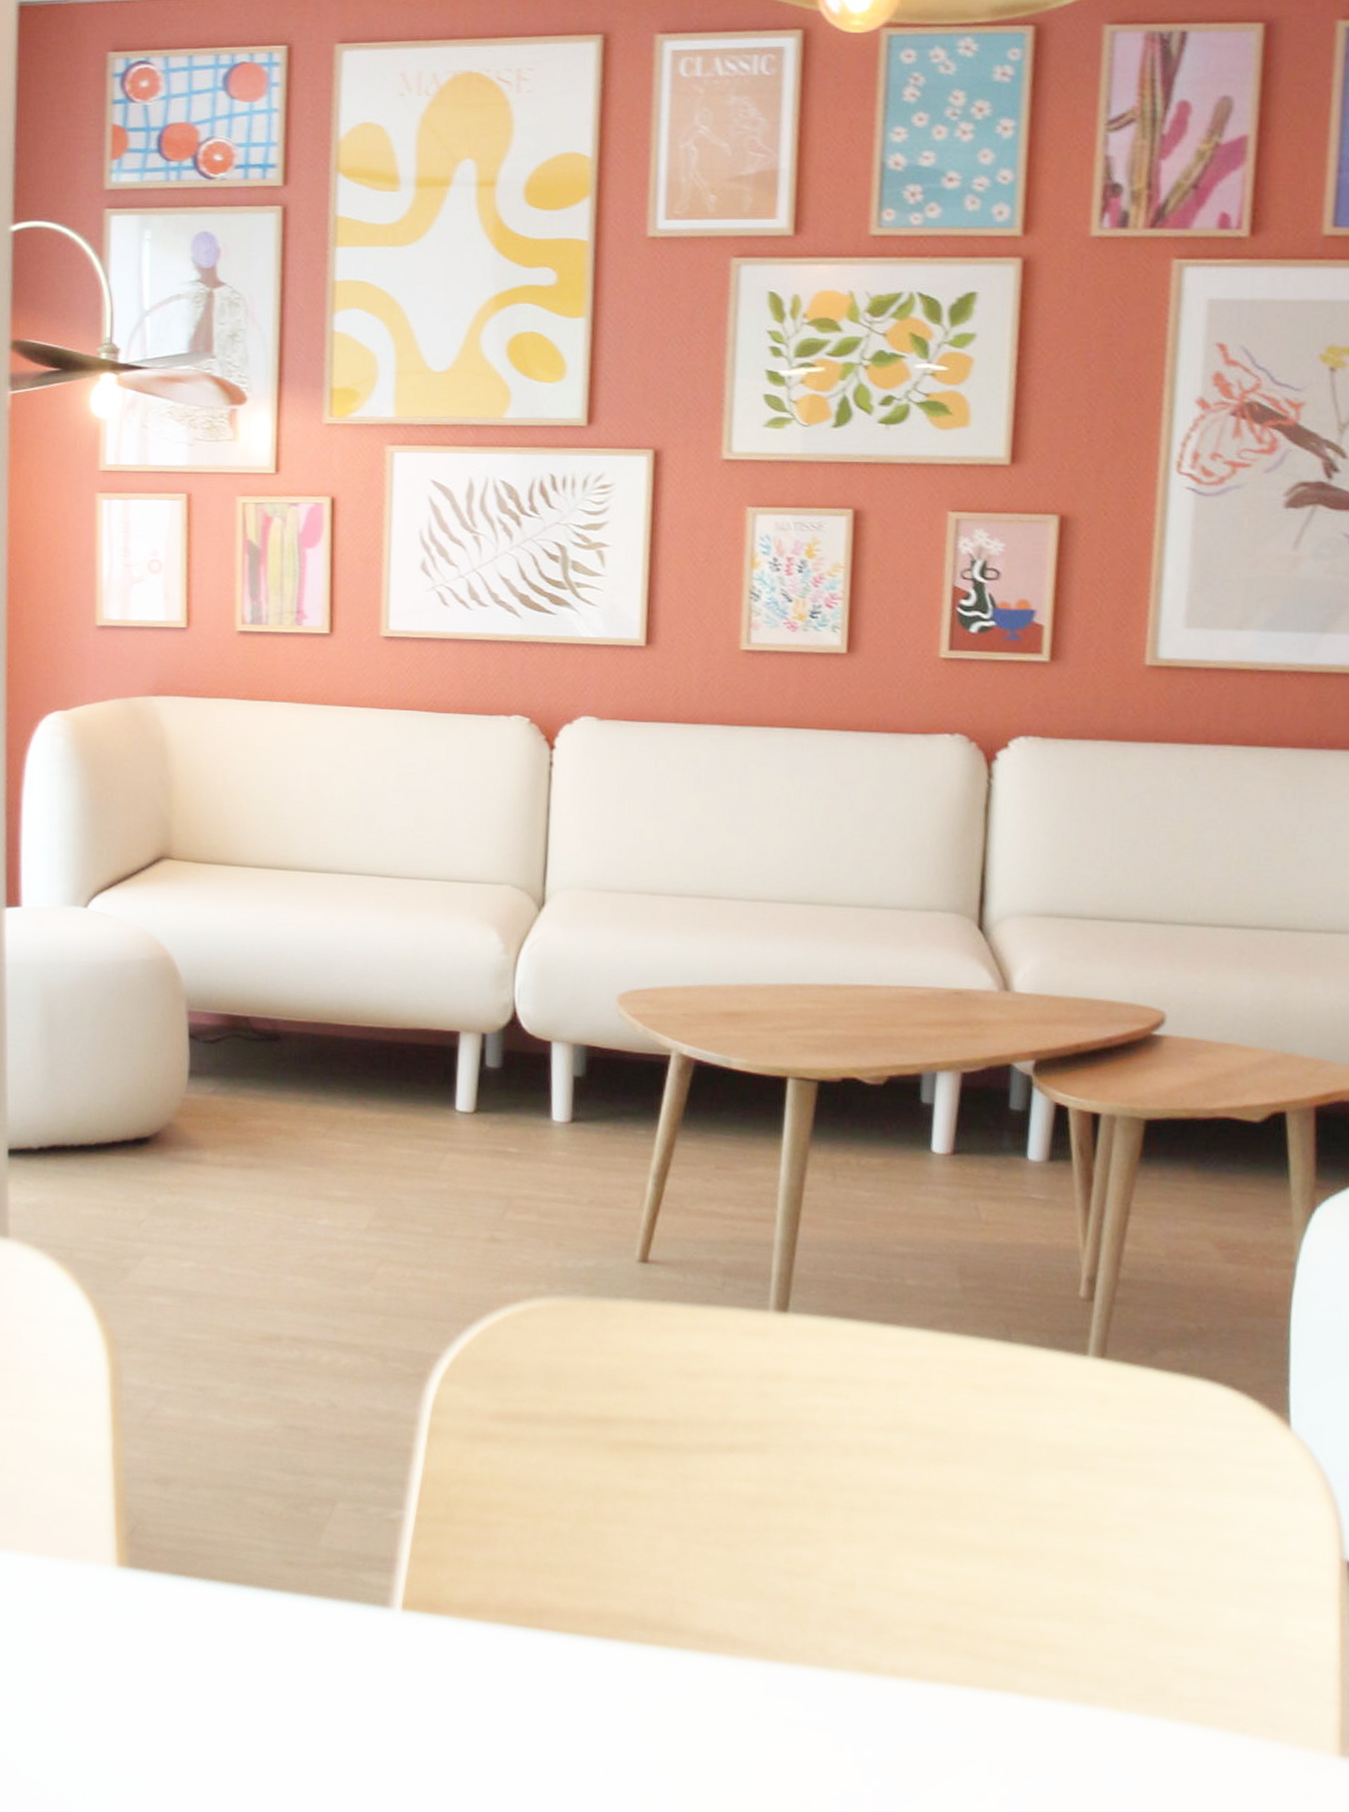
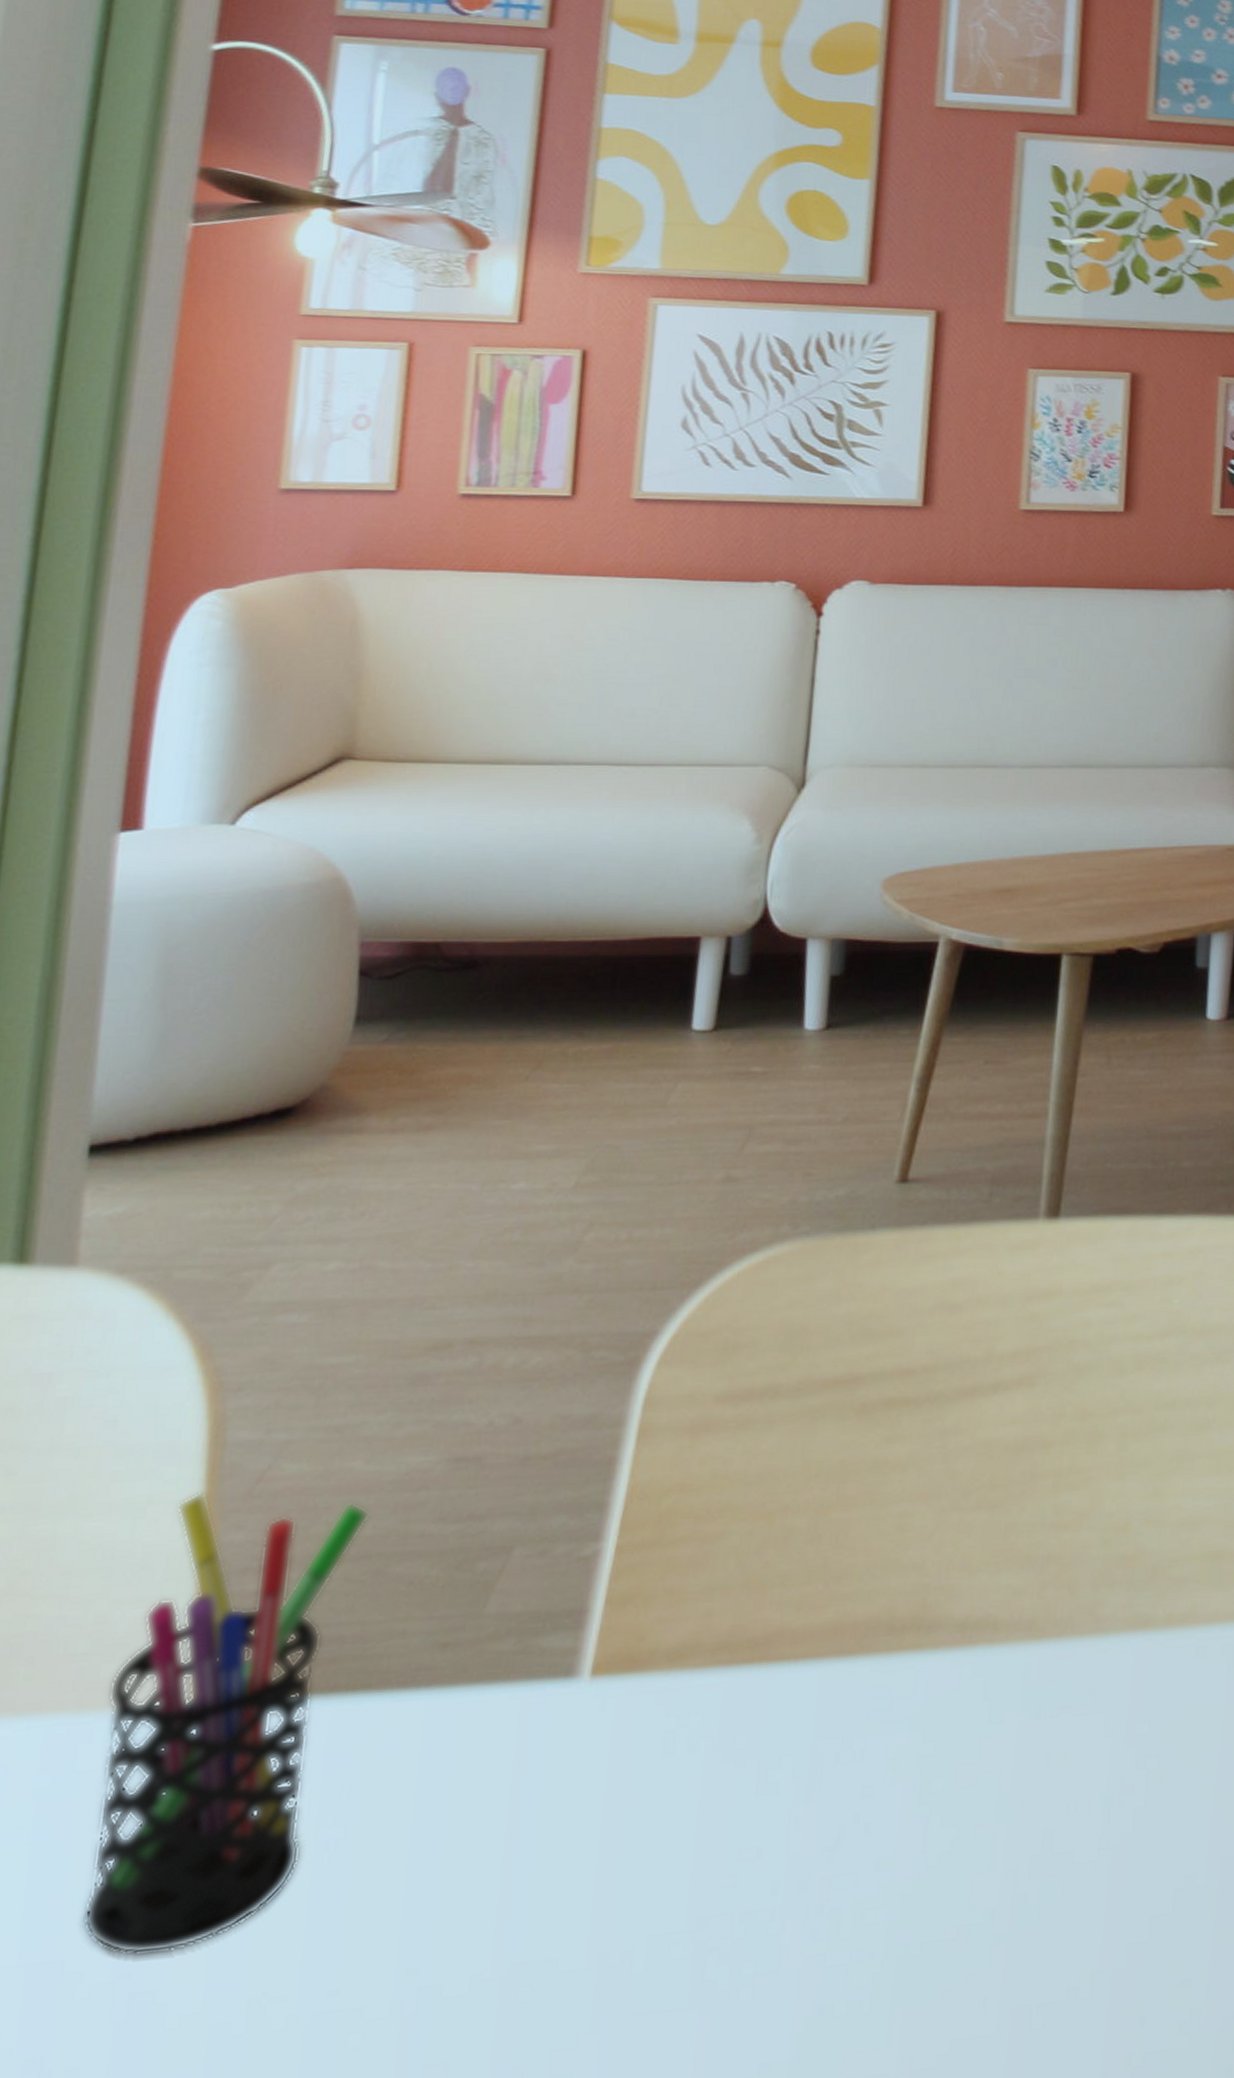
pen holder: none [57,1416,228,1733] -> present [82,1491,369,1956]

